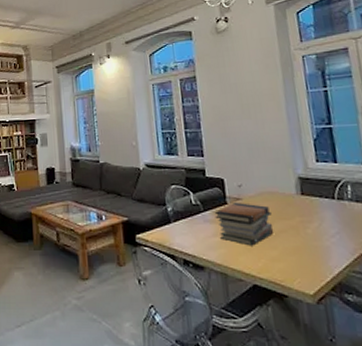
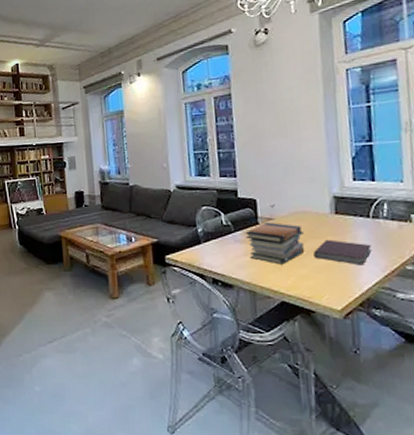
notebook: none [282,221,340,248] -> present [313,239,373,266]

